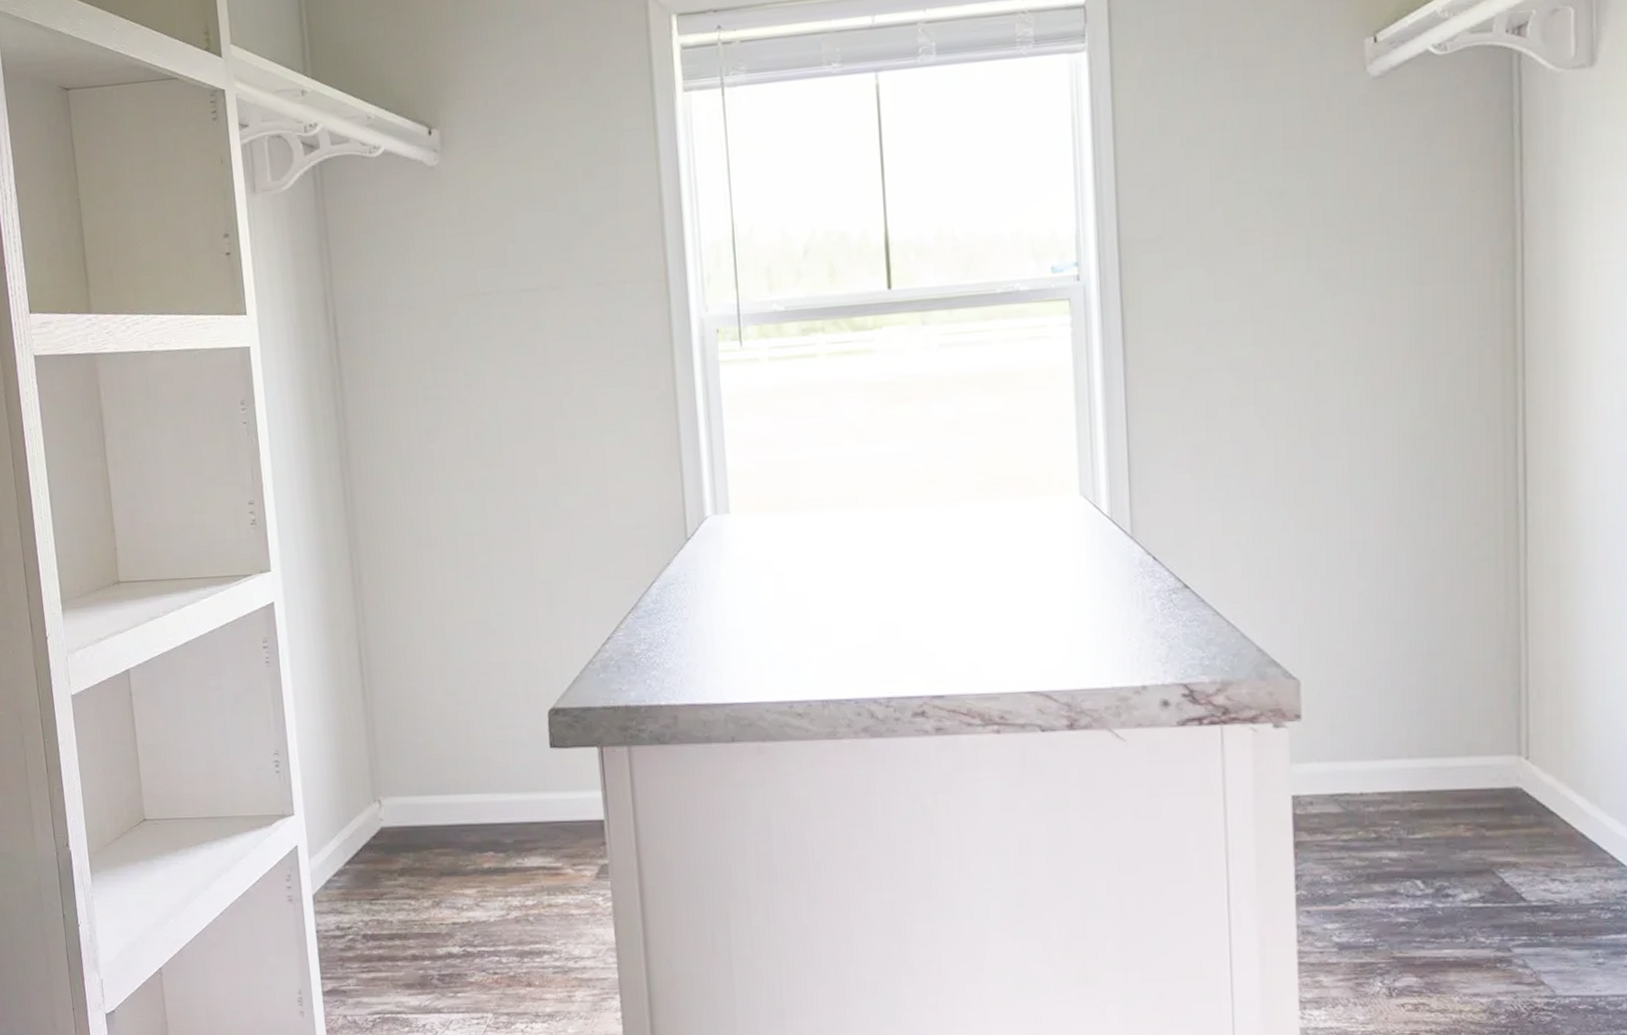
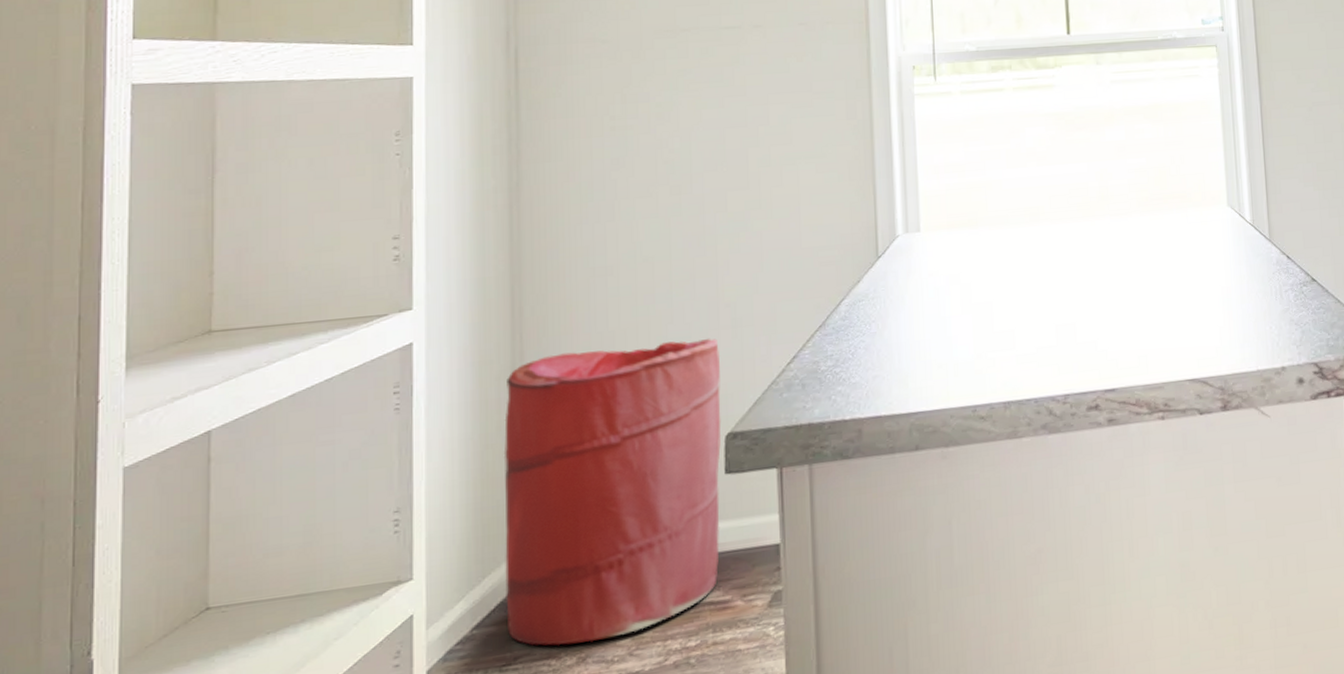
laundry hamper: none [353,613,549,889] -> present [503,338,722,646]

